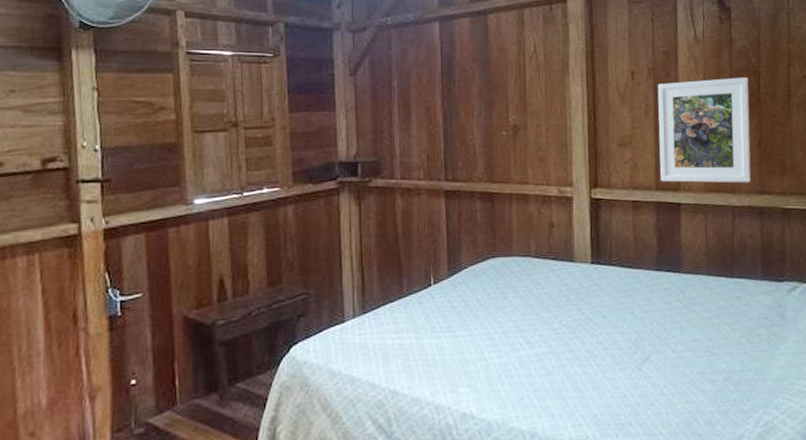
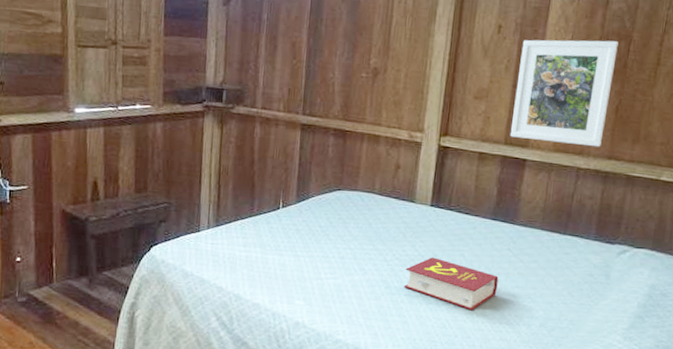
book: none [574,319,674,374] -> present [404,257,499,311]

